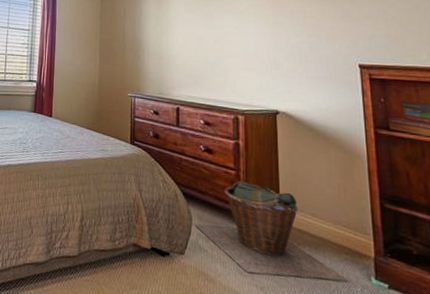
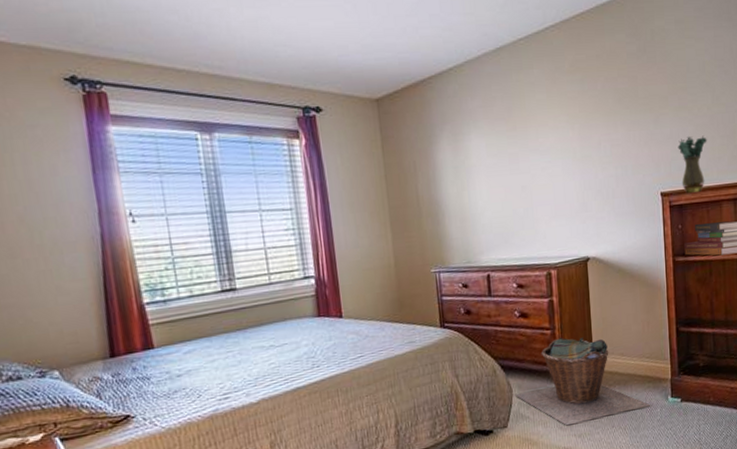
vase: none [378,18,413,72] -> present [678,135,707,194]

